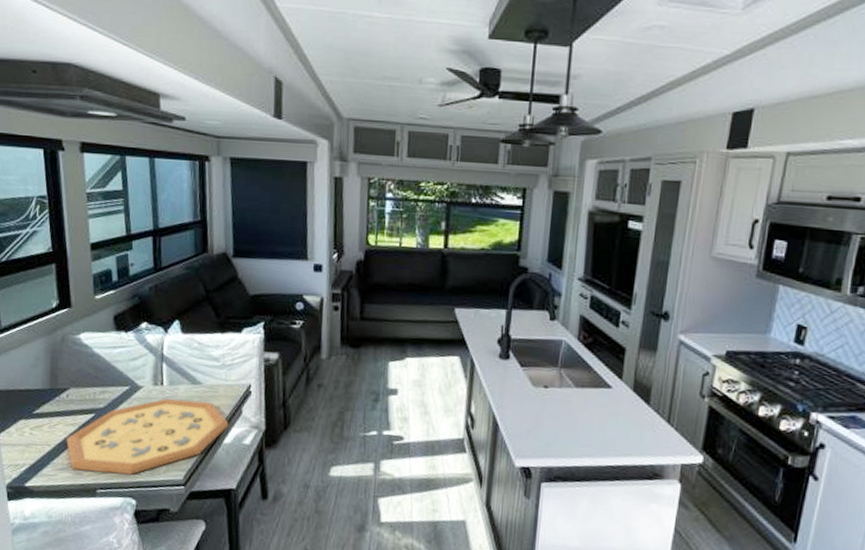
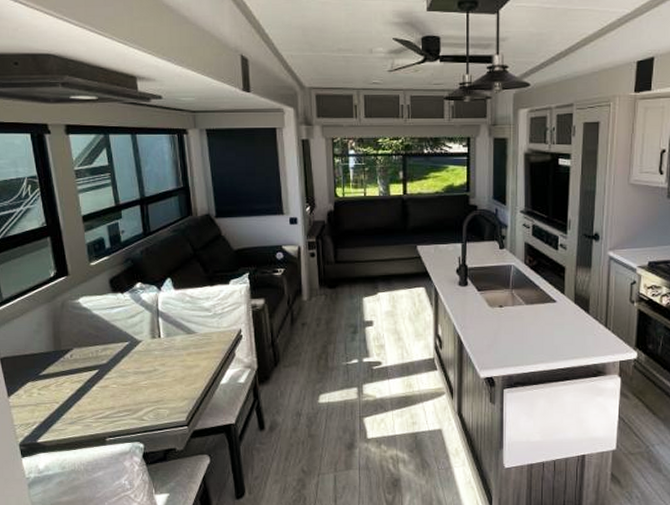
decorative tray: present [66,398,229,475] -> none [73,349,224,423]

